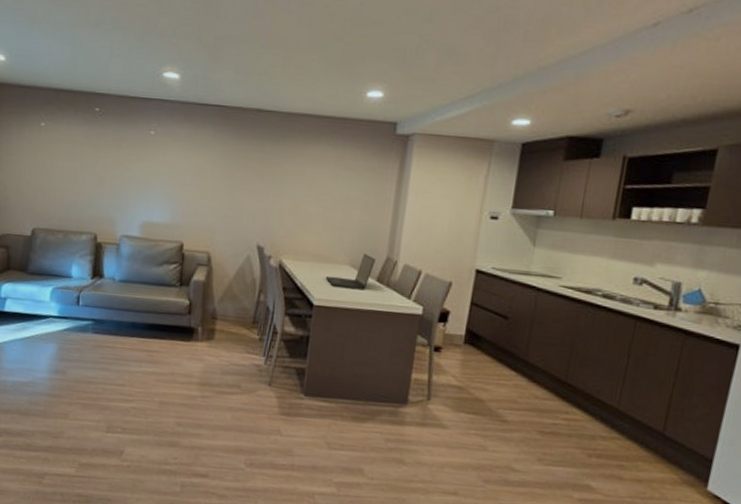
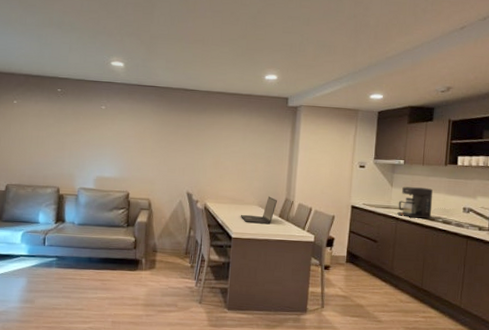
coffee maker: none [539,246,592,291] -> present [397,186,433,219]

